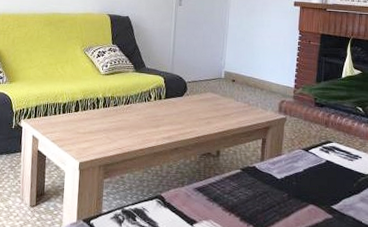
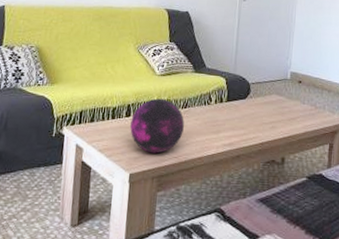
decorative orb: none [79,95,127,145] -> present [130,98,184,154]

